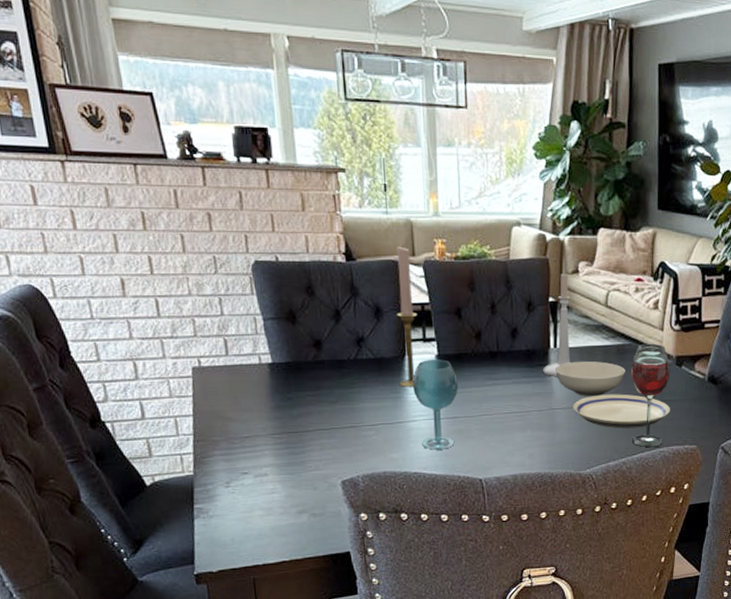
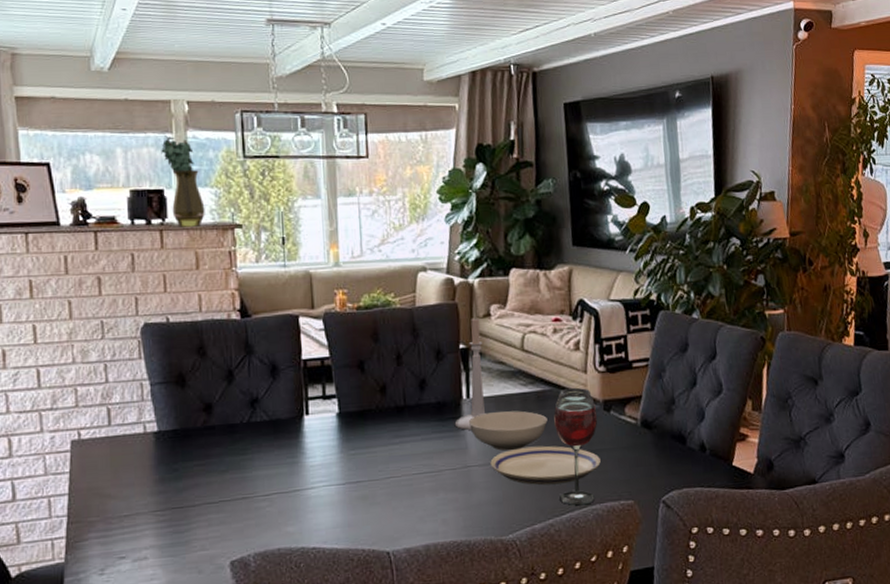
vase: none [263,71,309,168] -> present [161,135,205,227]
candlestick: present [396,245,418,387] -> none [294,298,317,450]
wine glass: present [413,359,458,450] -> none [311,417,362,521]

